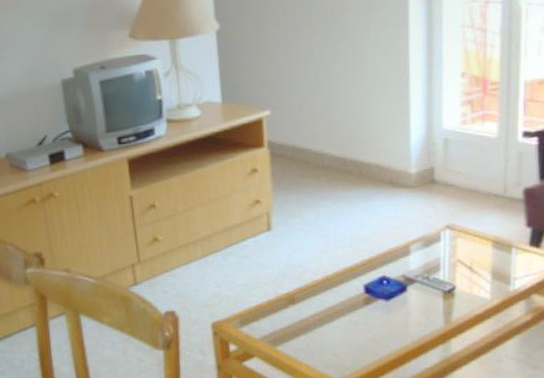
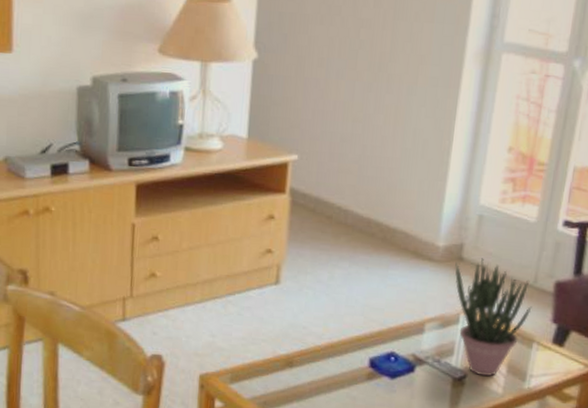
potted plant: none [429,178,506,285] -> present [455,258,532,377]

